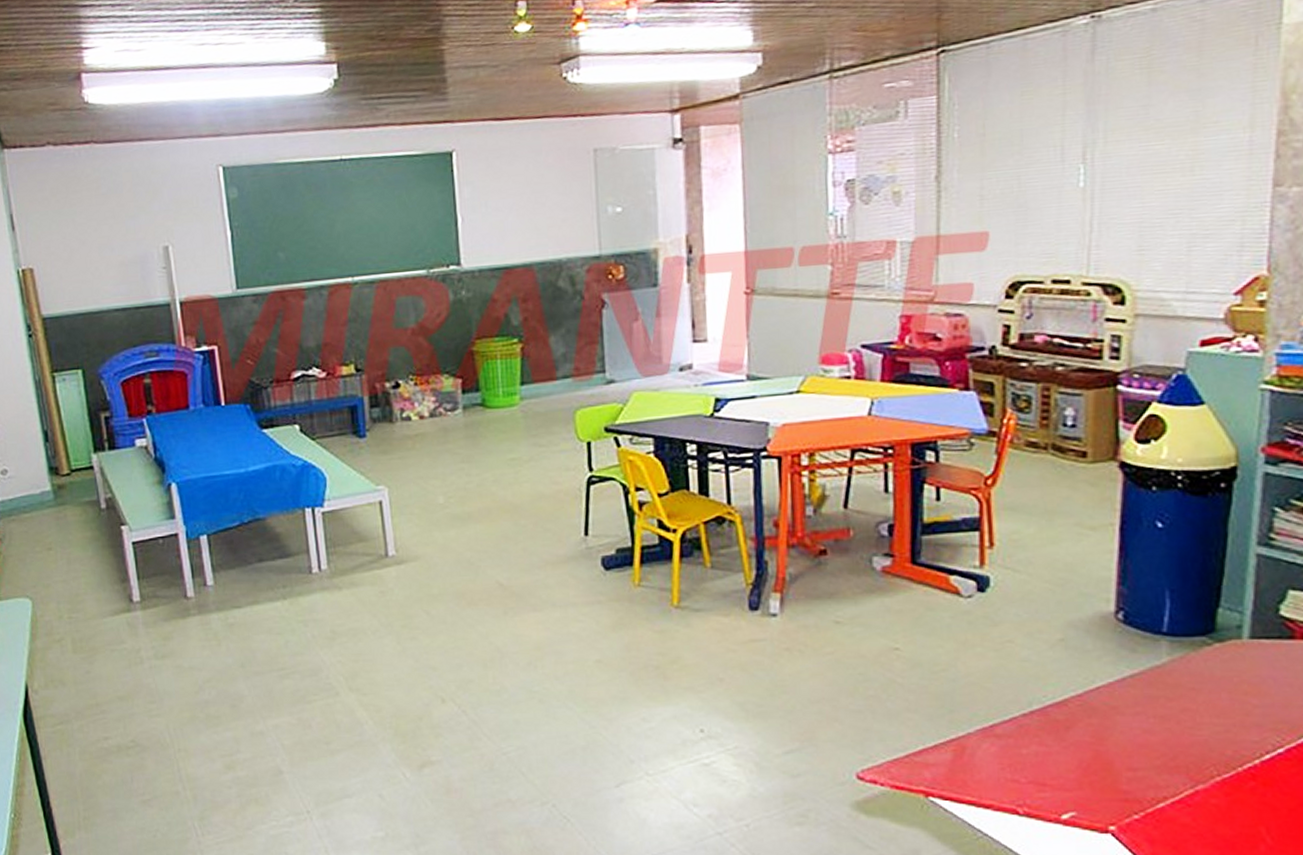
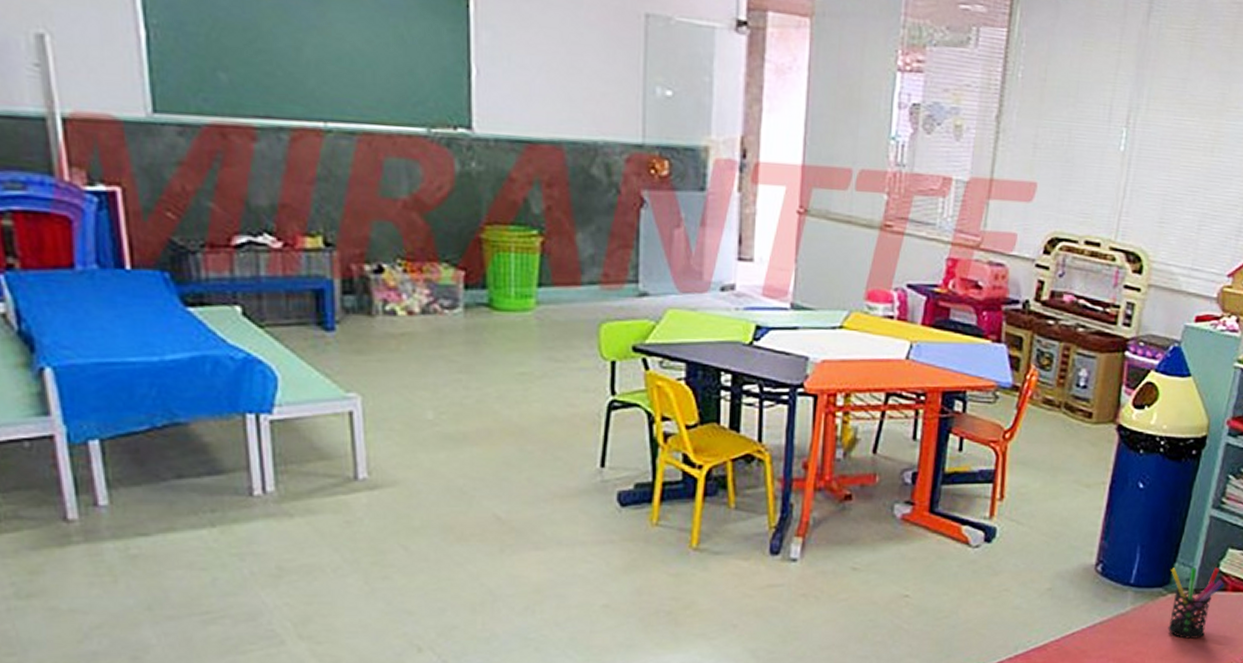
pen holder: none [1214,612,1289,694] -> present [1168,567,1224,639]

